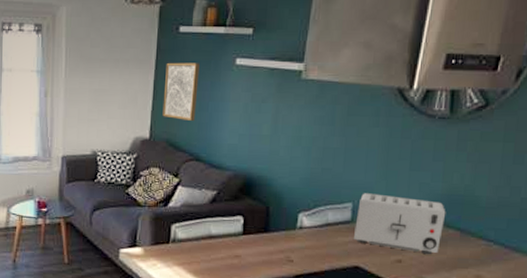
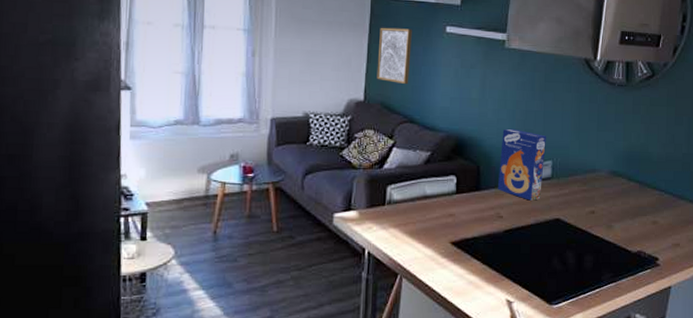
cereal box: none [289,167,347,246] -> present [498,128,546,201]
toaster: present [354,193,446,255] -> none [555,151,628,205]

